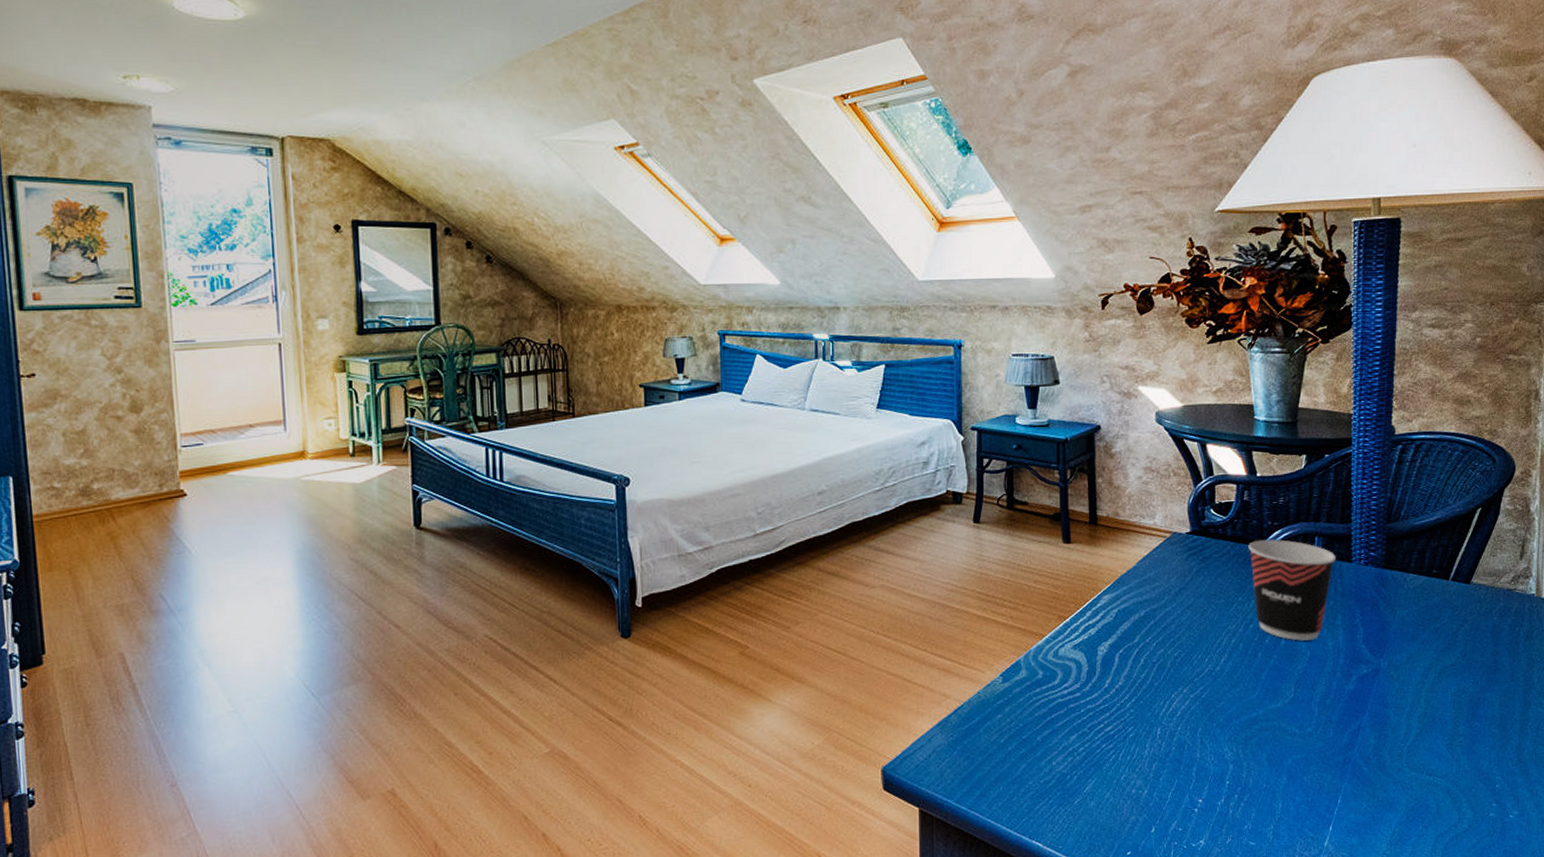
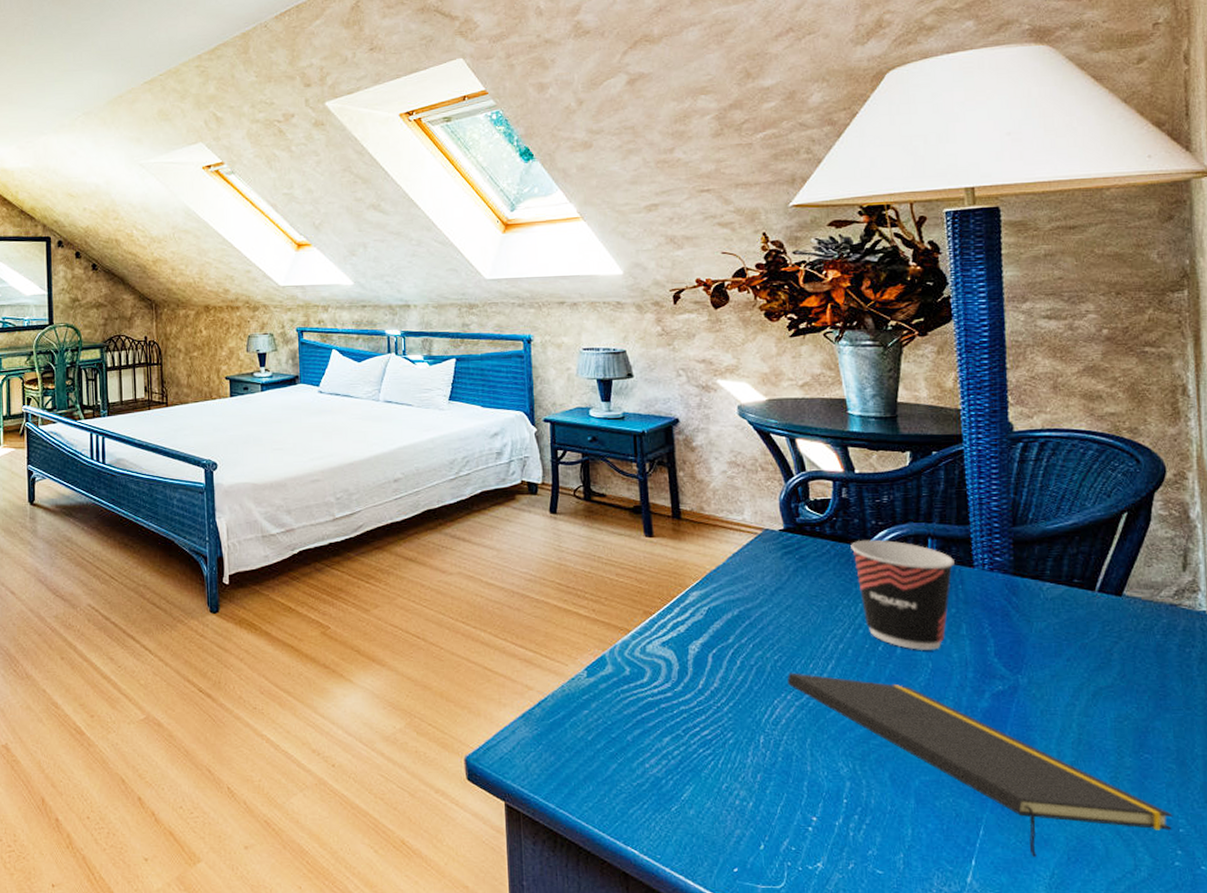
notepad: none [1185,667,1492,819] -> present [787,672,1173,857]

